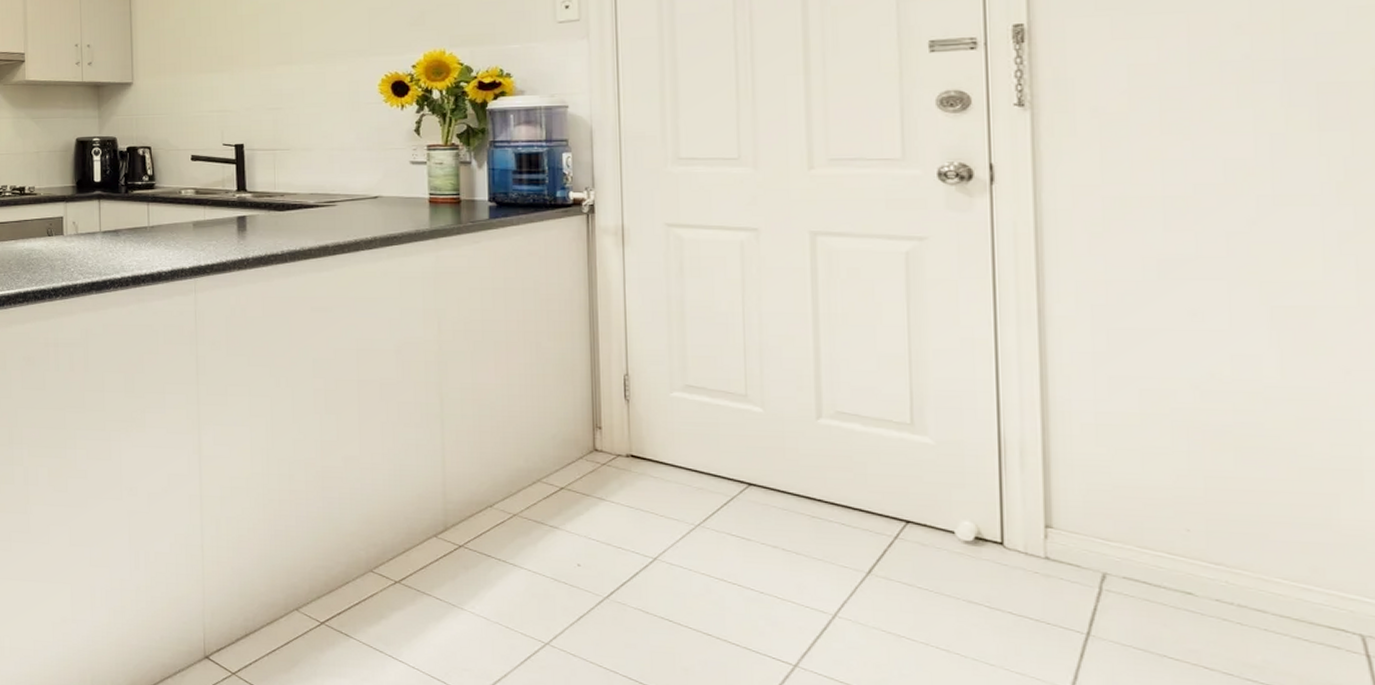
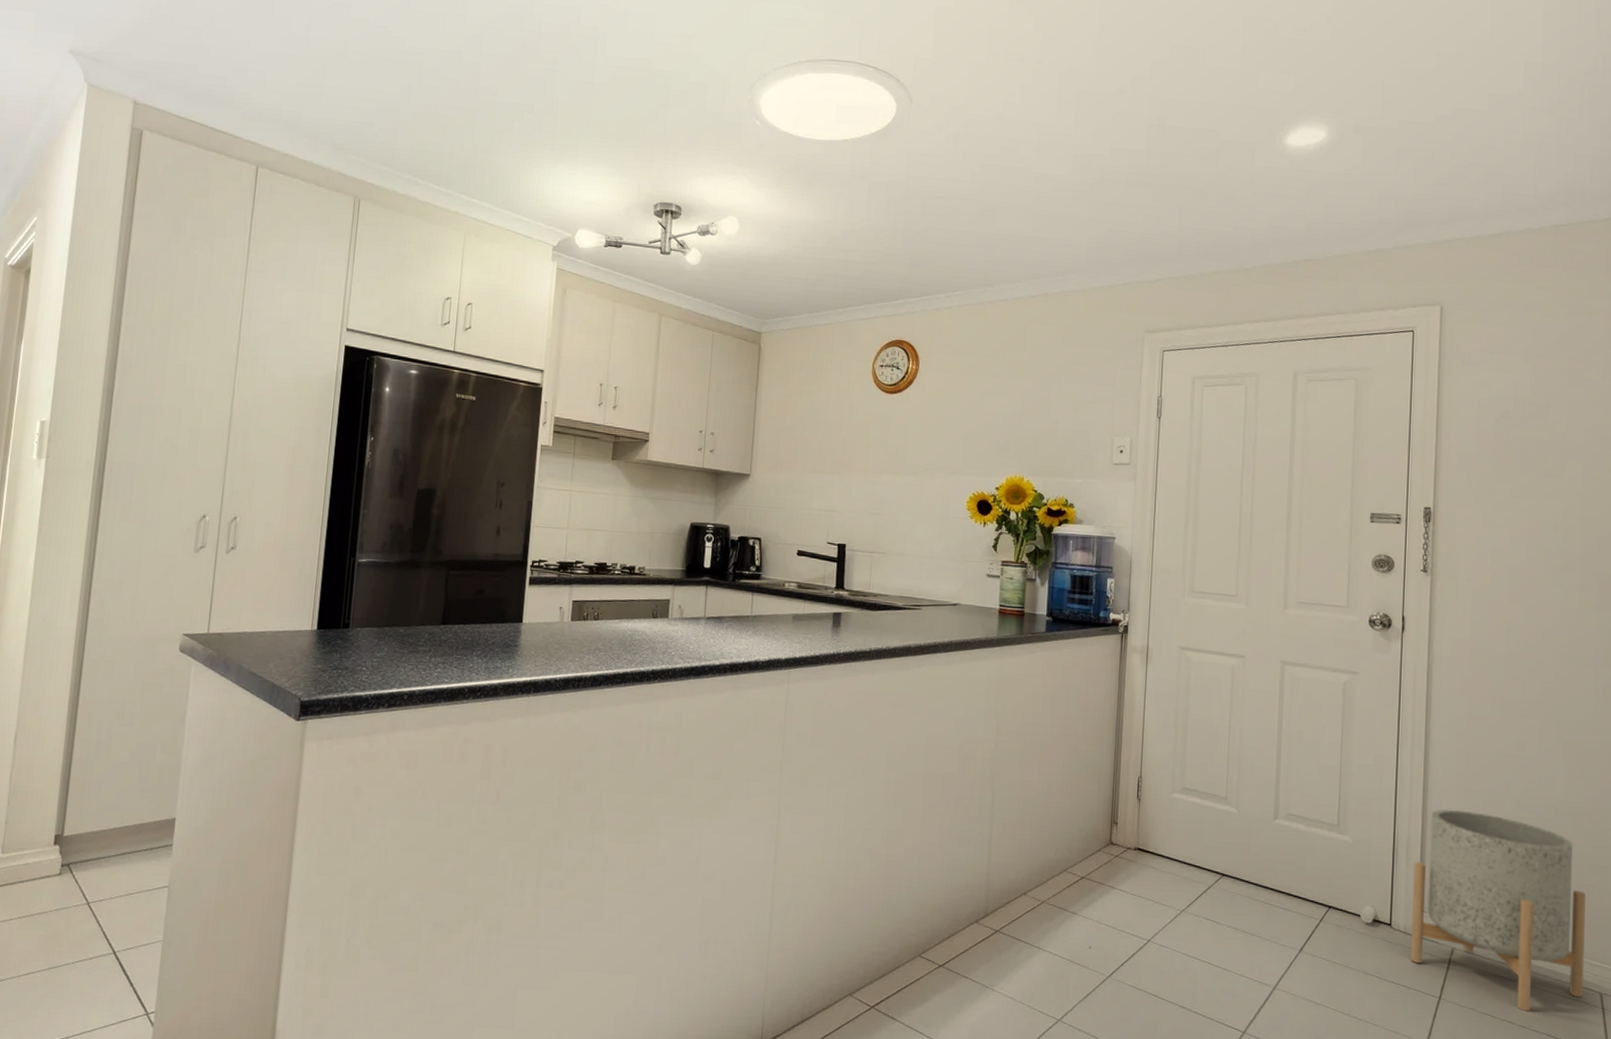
planter: none [1032,400,1333,656] -> present [1411,809,1586,1012]

